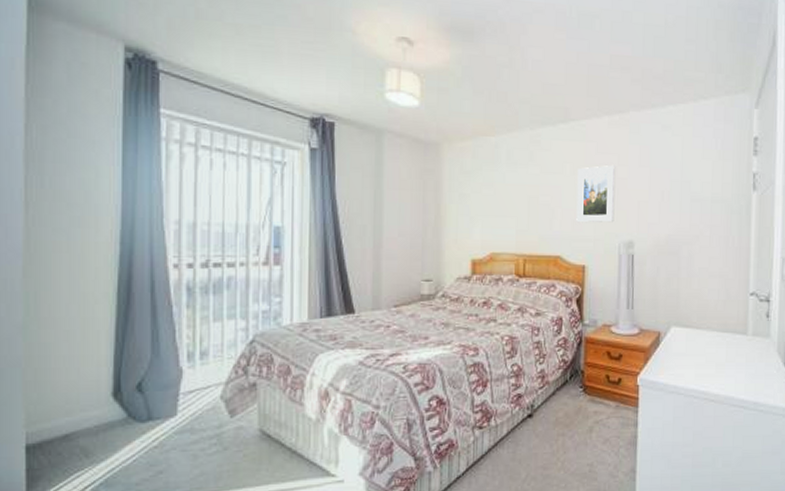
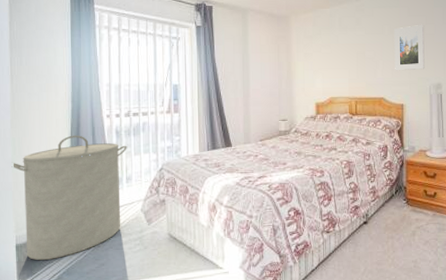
laundry hamper: none [22,291,203,468] -> present [11,135,127,261]

